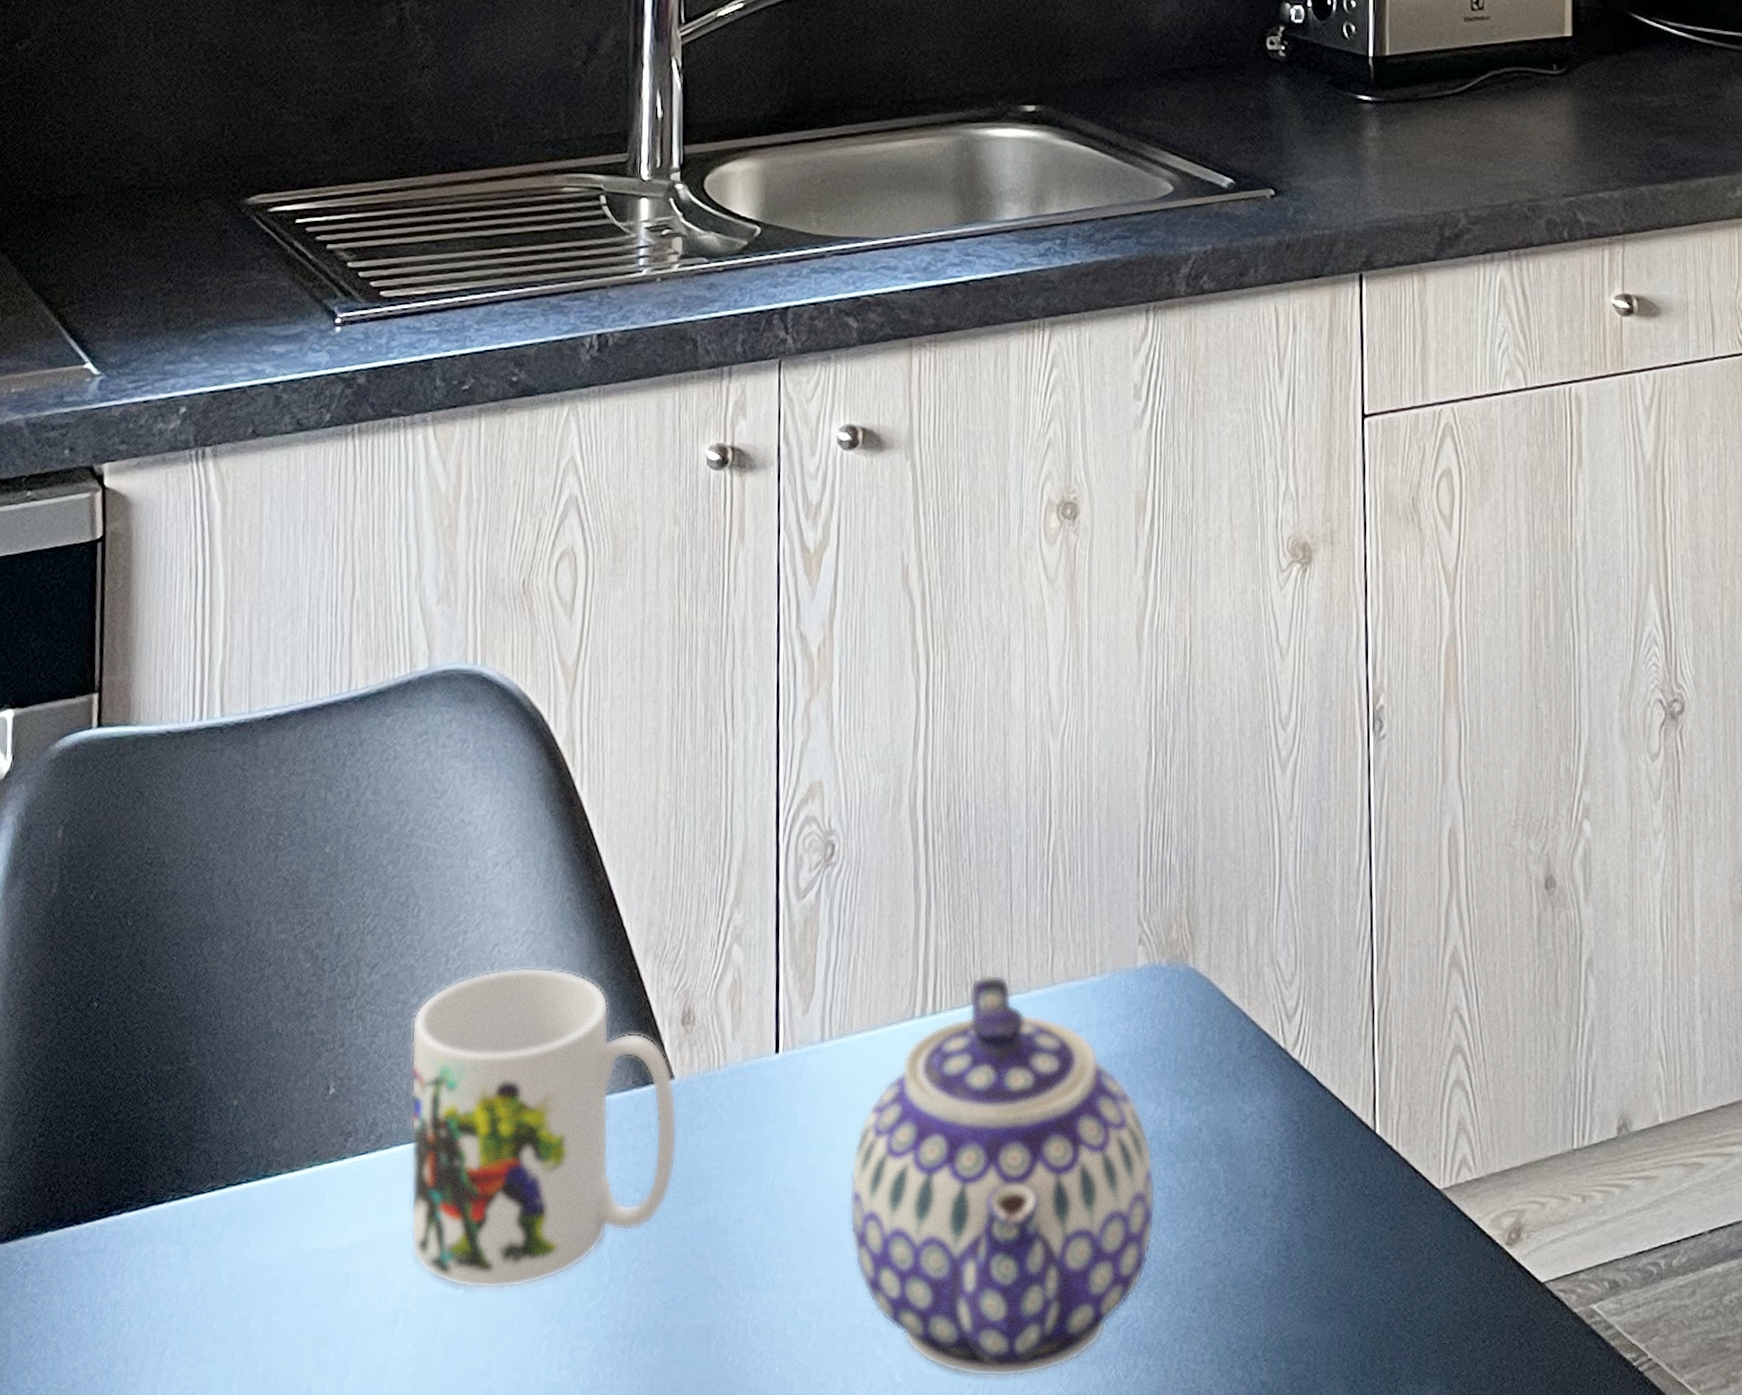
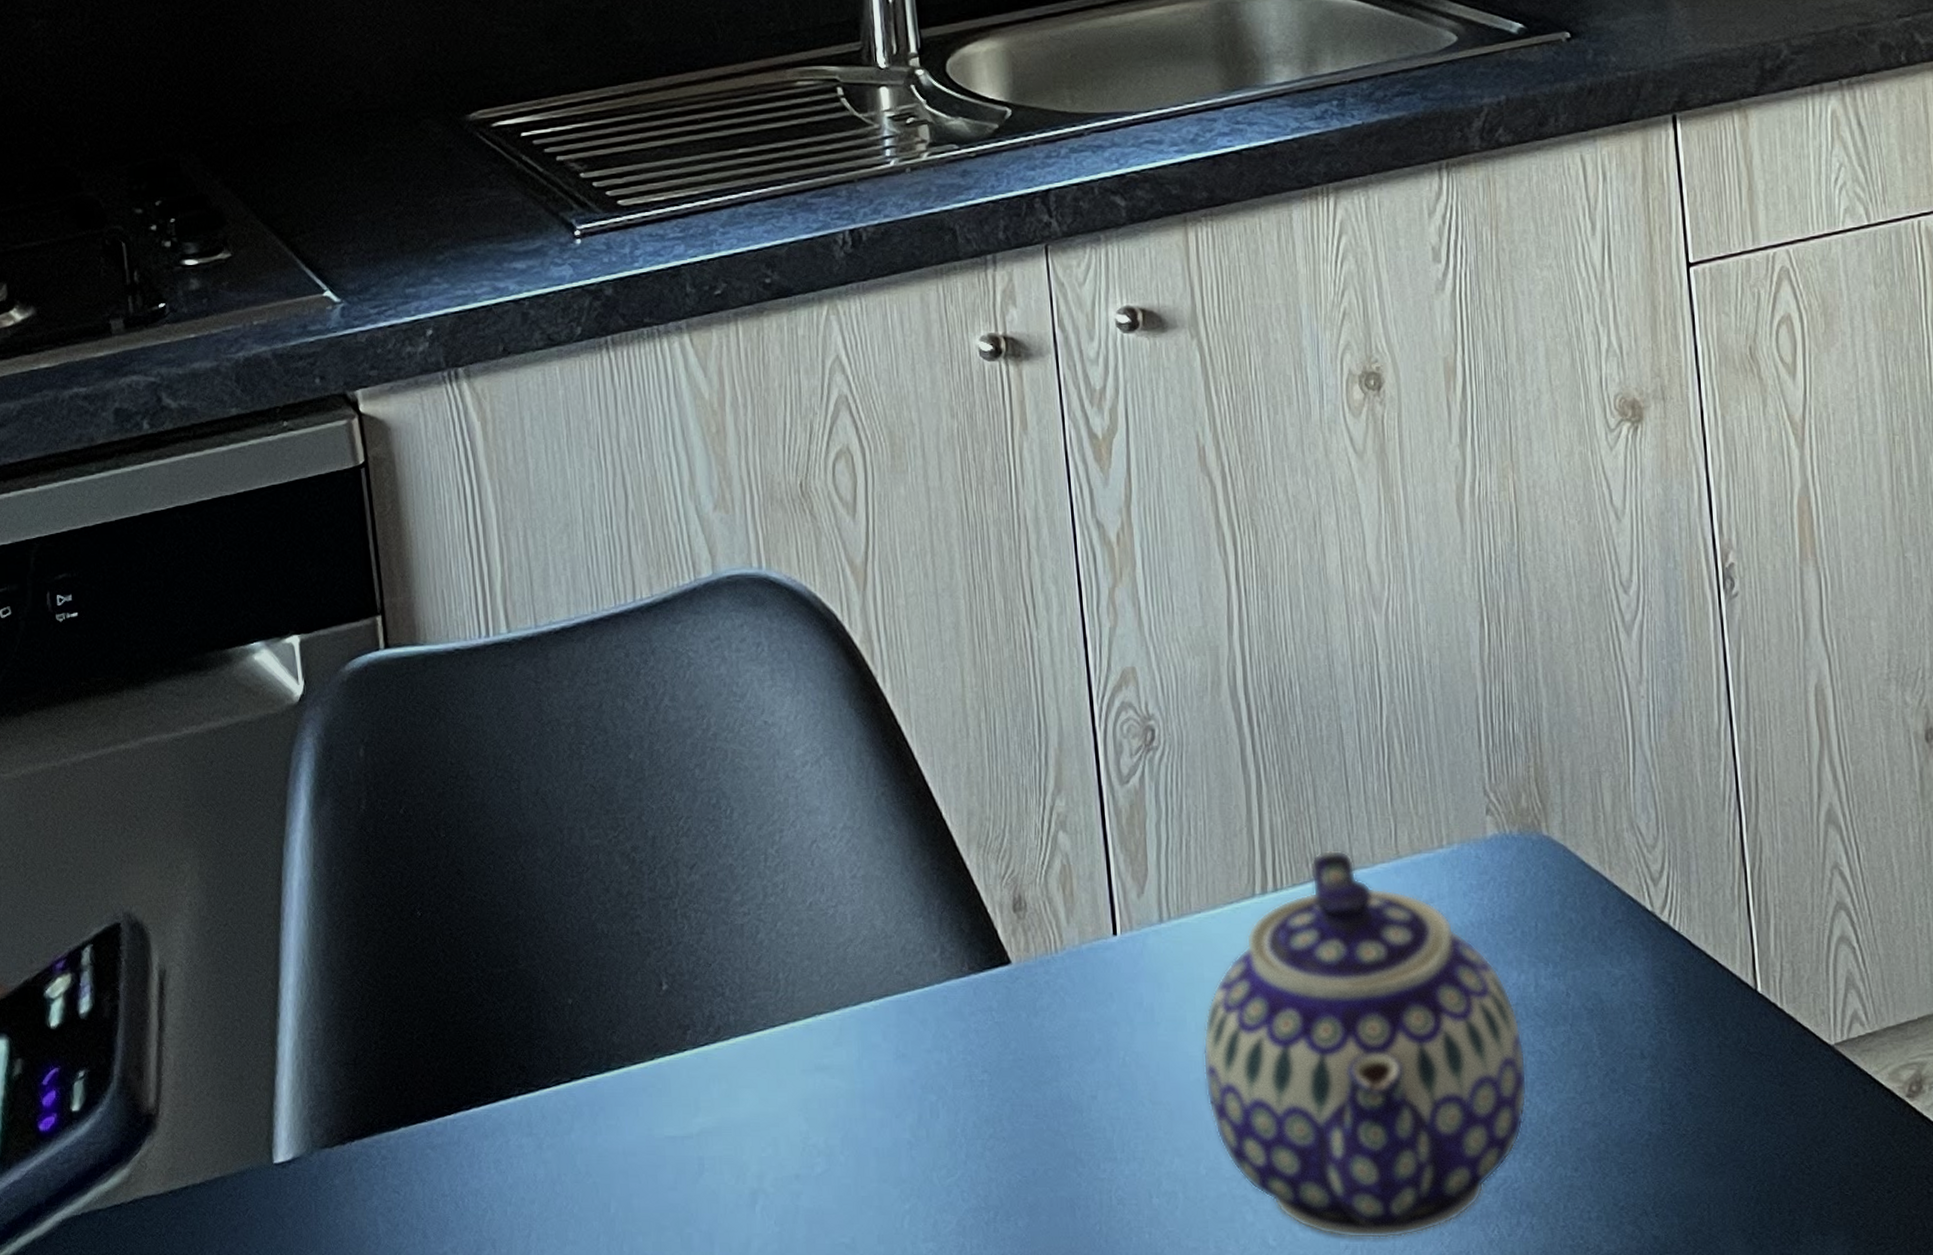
mug: present [410,967,678,1290] -> none [737,861,1022,1169]

